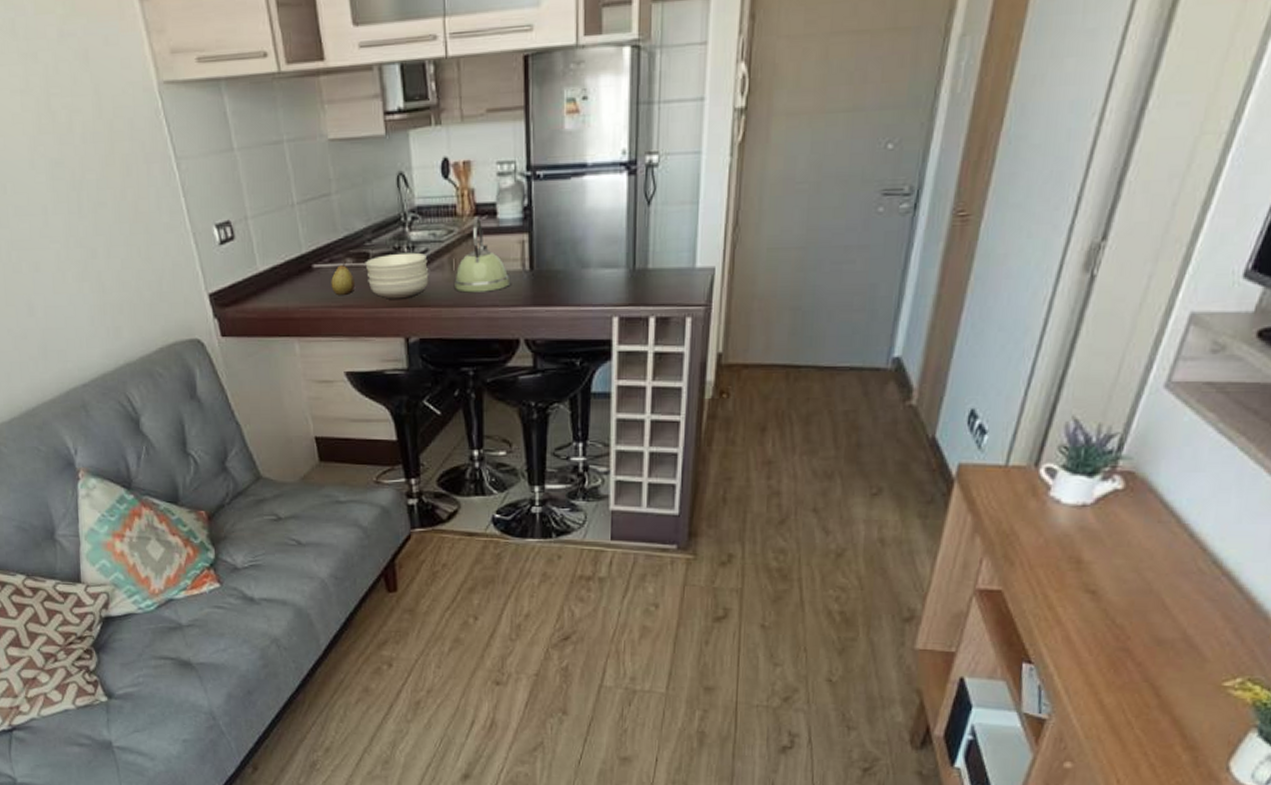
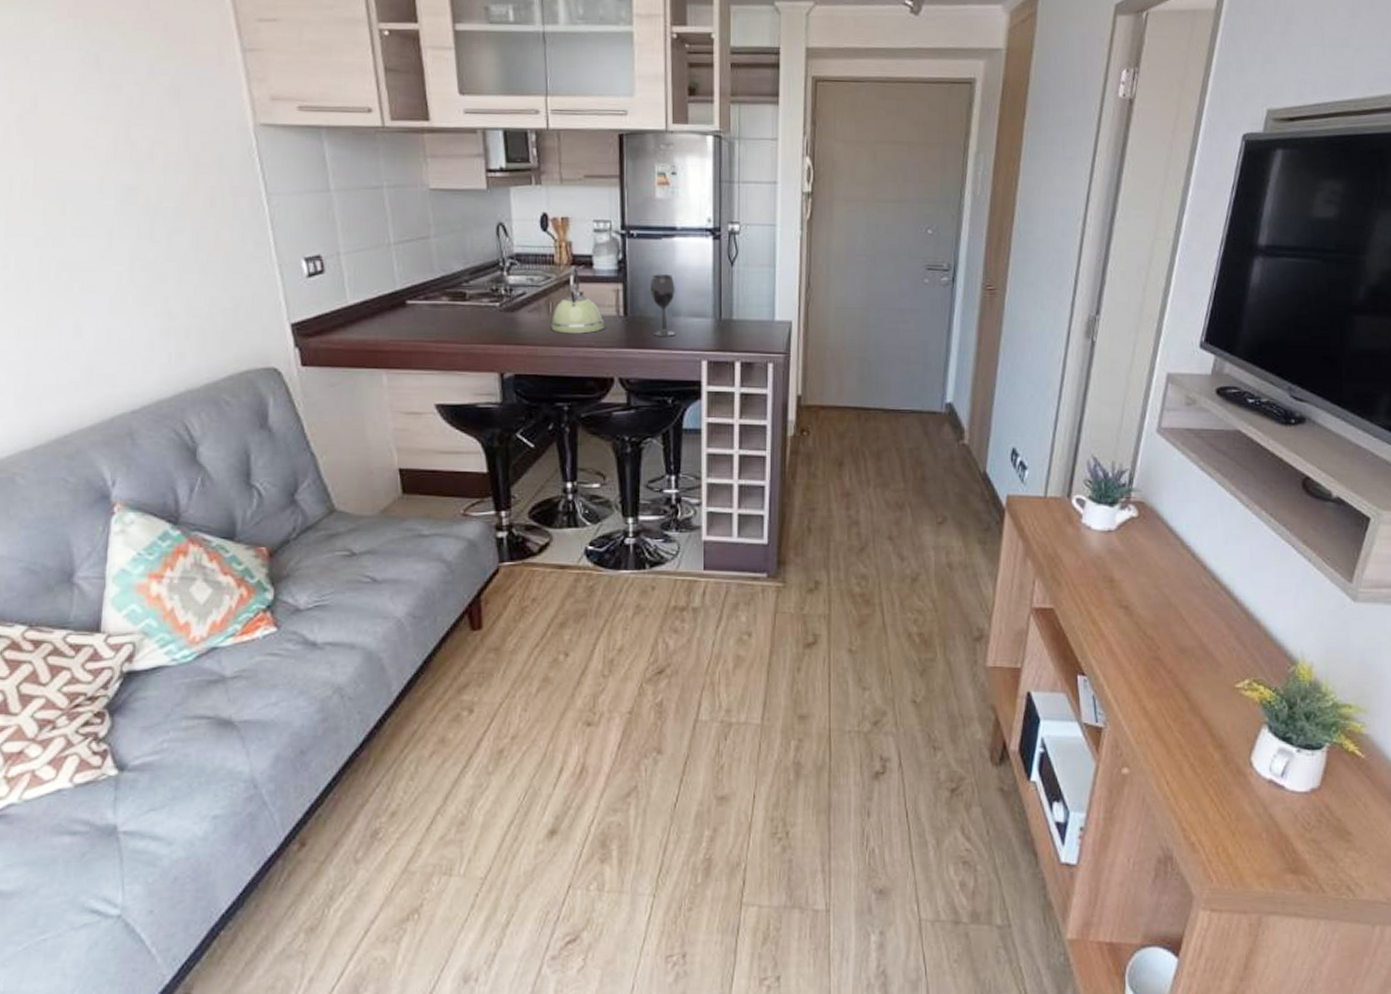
fruit: present [331,259,356,296] -> none [425,297,451,332]
bowl: present [365,252,429,299] -> none [461,294,526,337]
wine glass: none [558,220,585,292] -> present [650,274,676,337]

